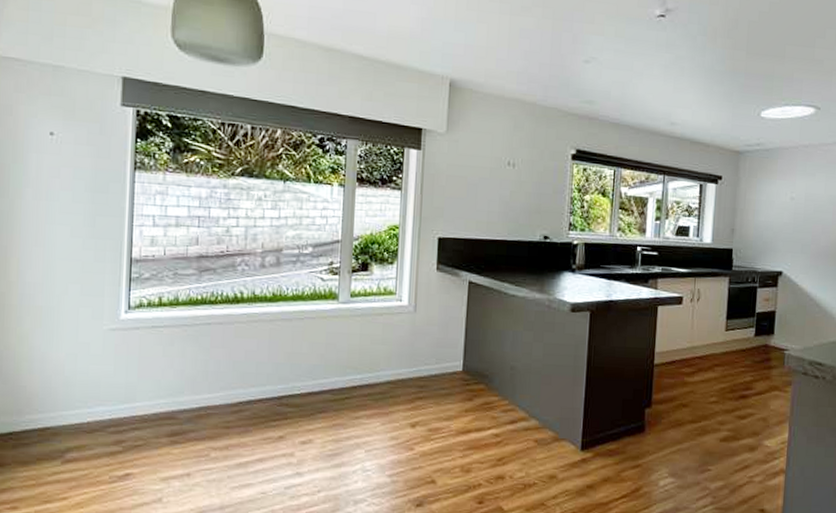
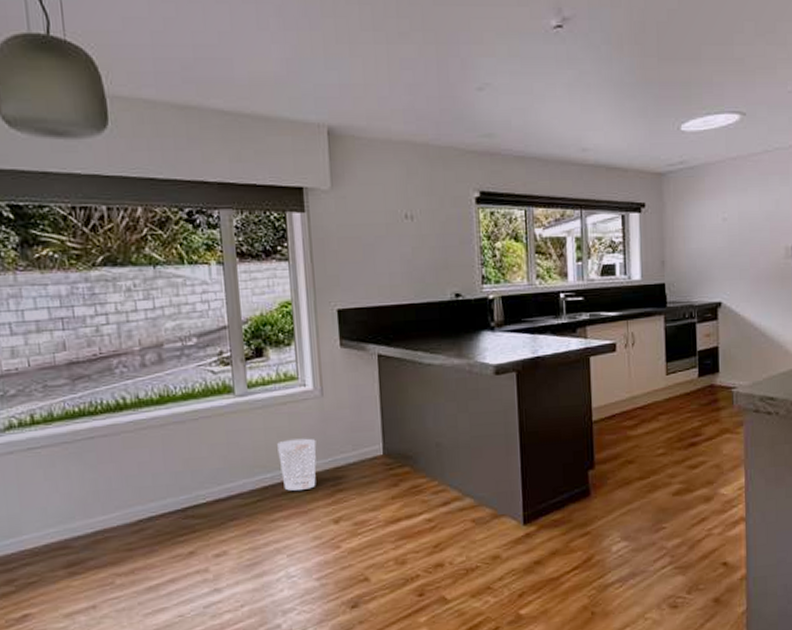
wastebasket: none [369,347,405,394] -> present [277,438,316,491]

